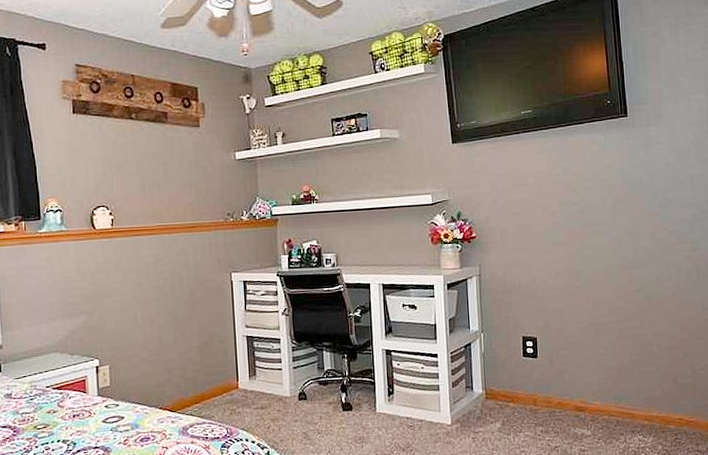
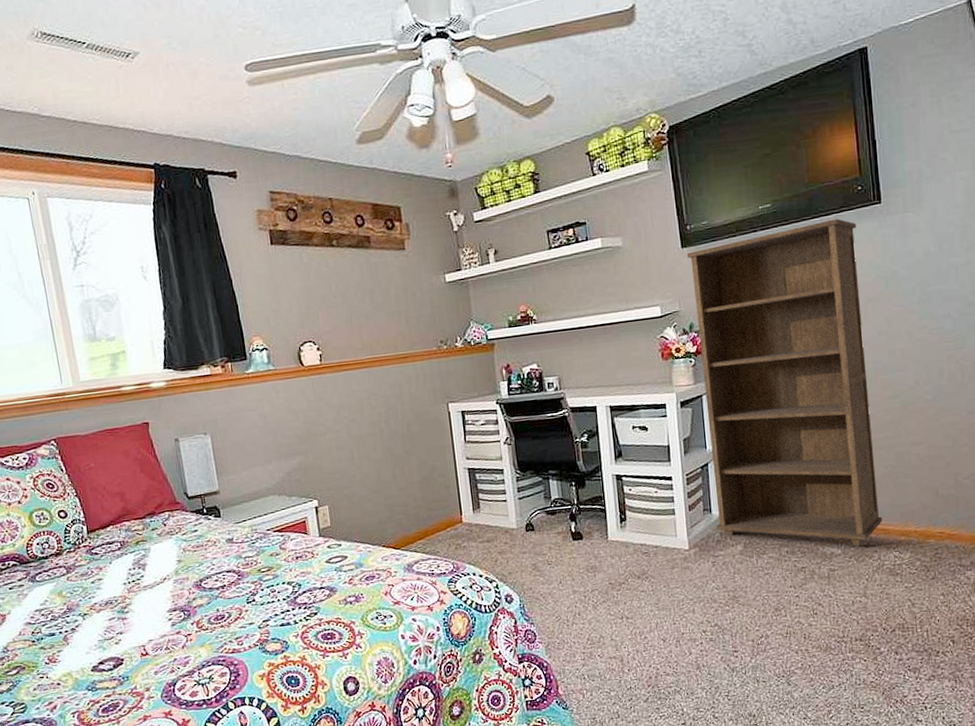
bookcase: none [456,127,628,428] -> present [686,218,883,546]

